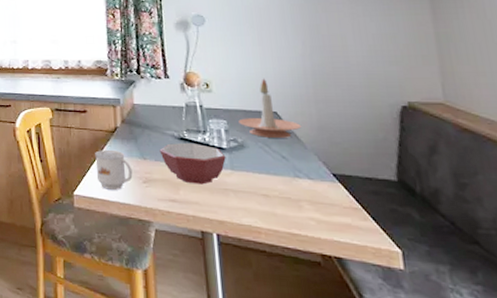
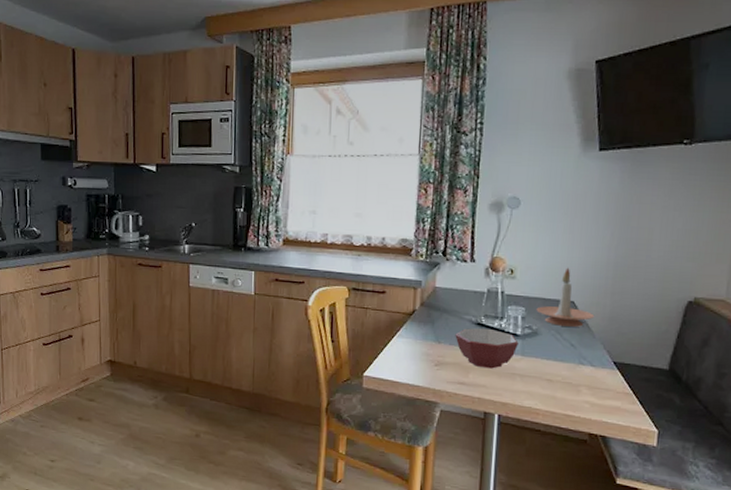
mug: present [95,149,133,190] -> none [388,332,426,372]

